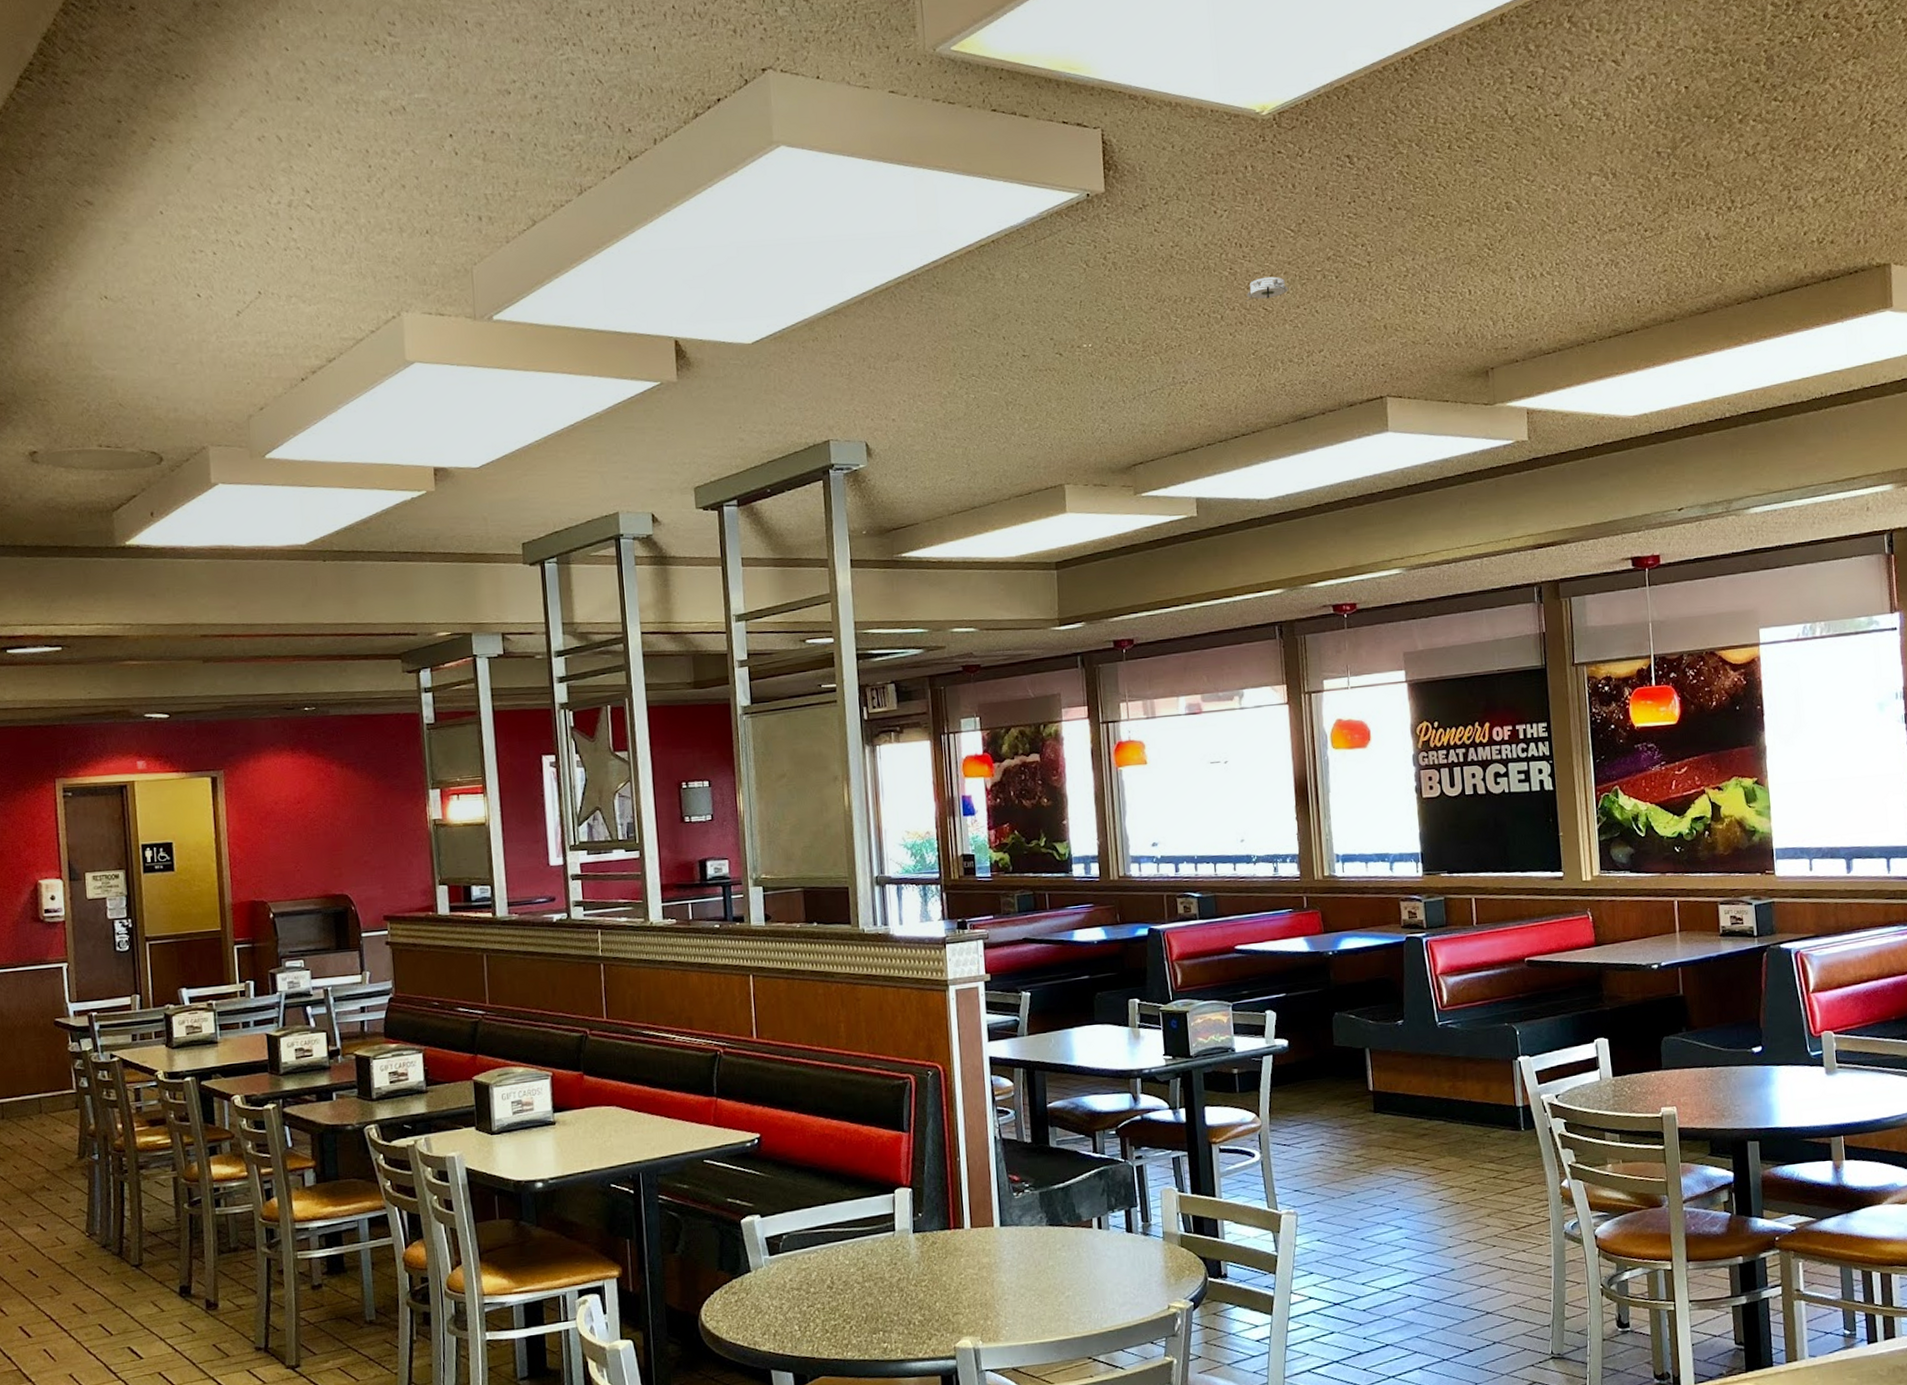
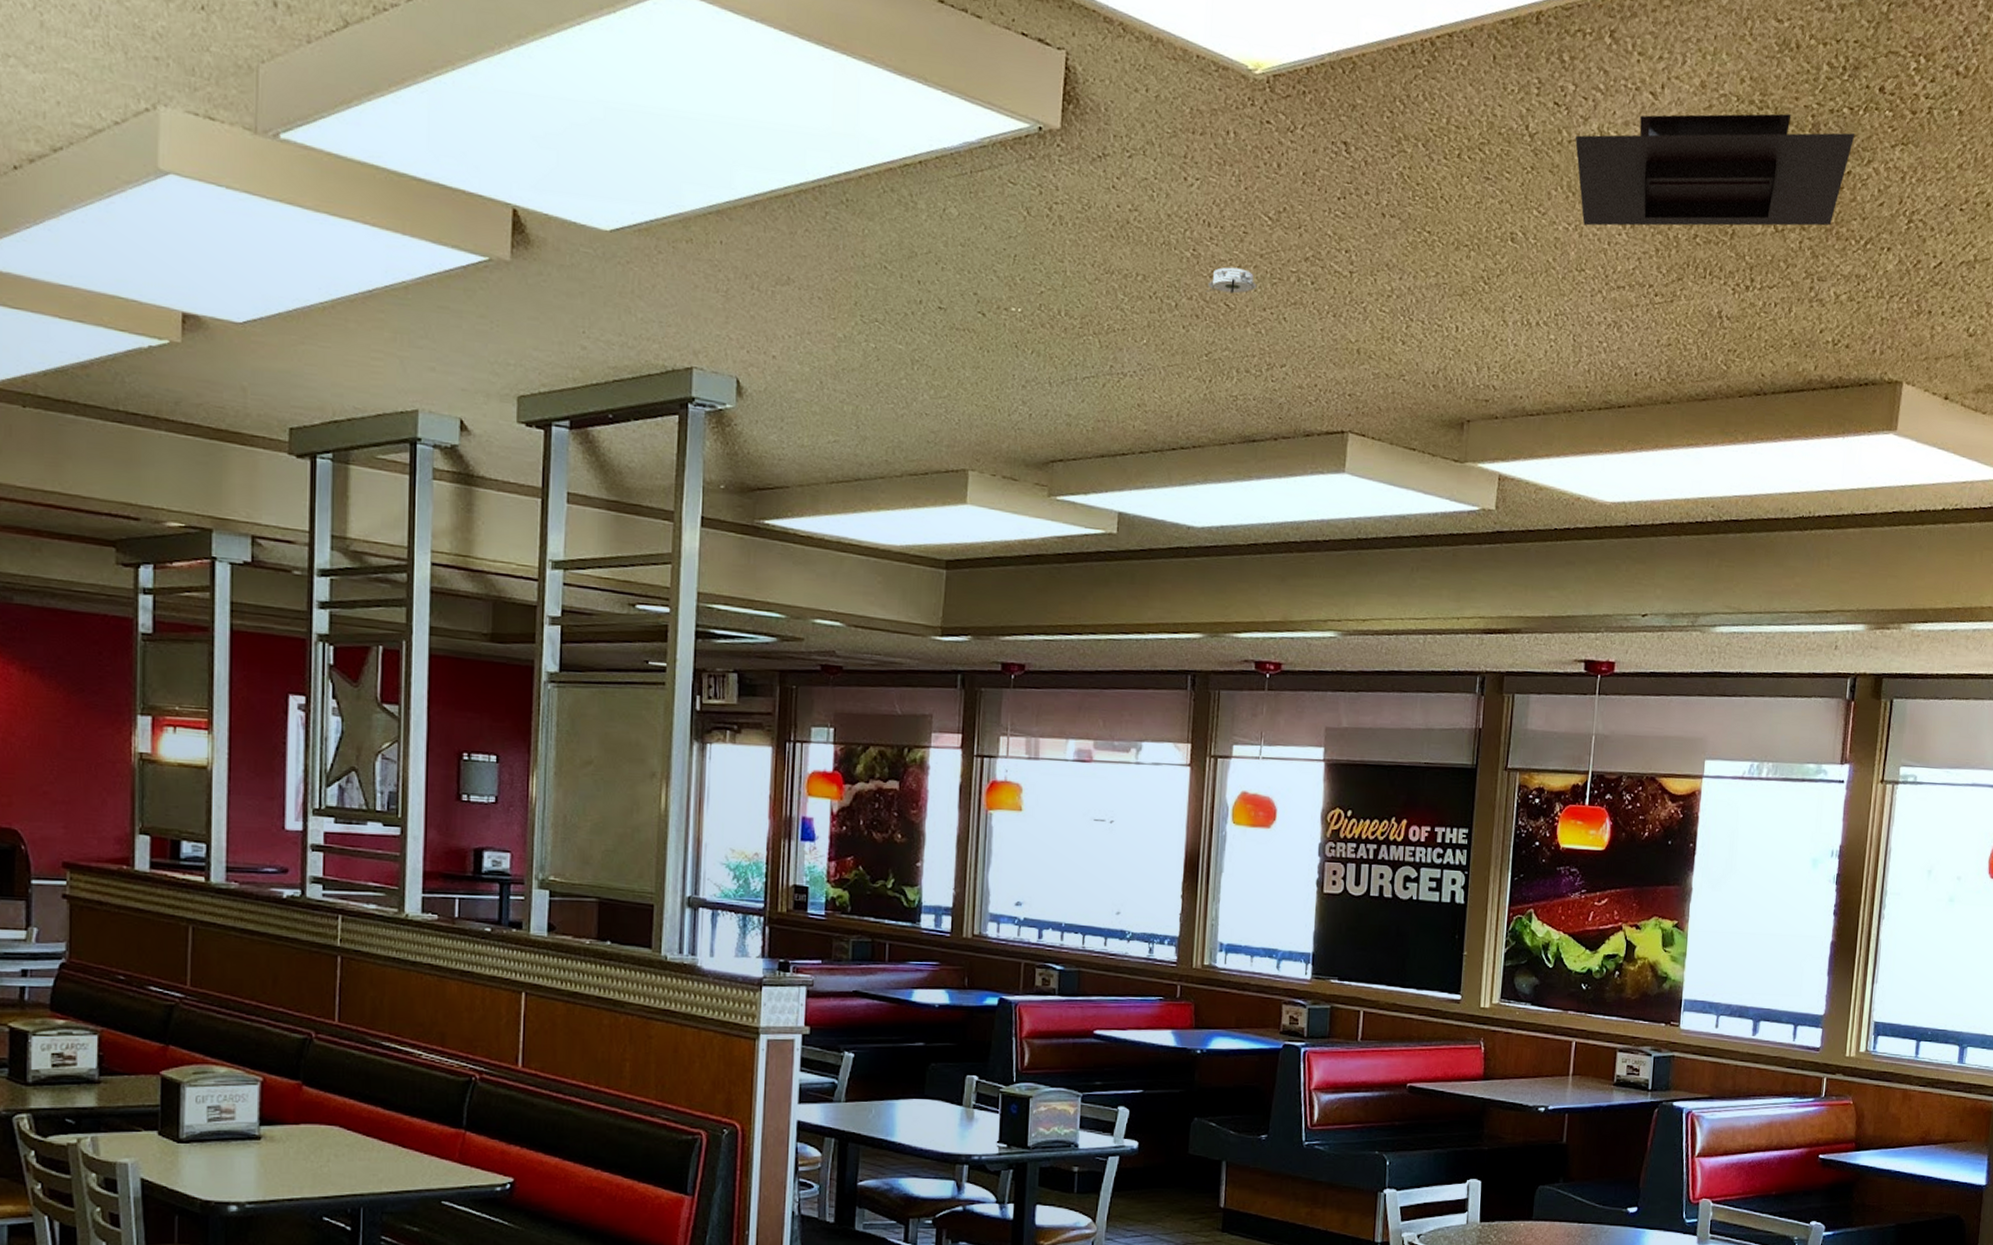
ceiling vent: none [1550,54,1808,184] -> present [1575,113,1855,226]

